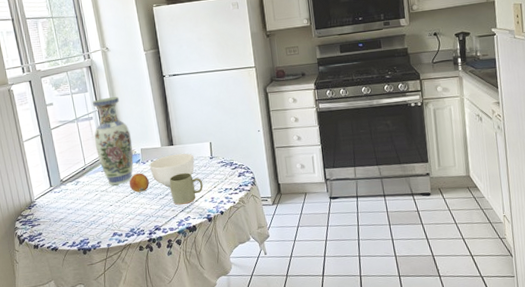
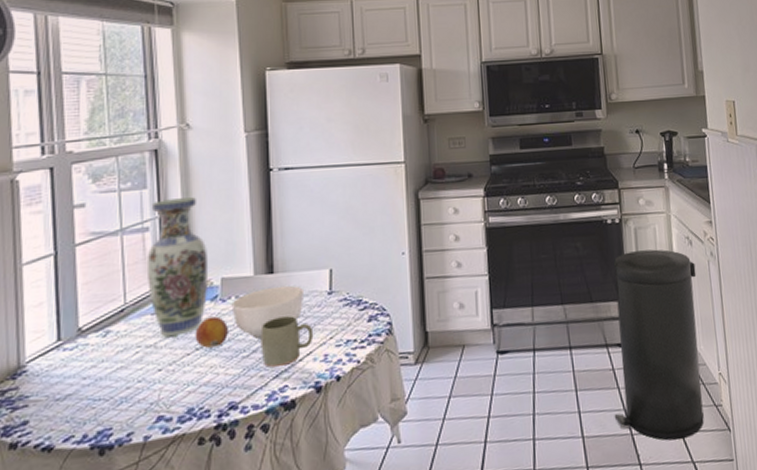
pedal bin: none [416,124,491,261] -> present [613,249,704,441]

